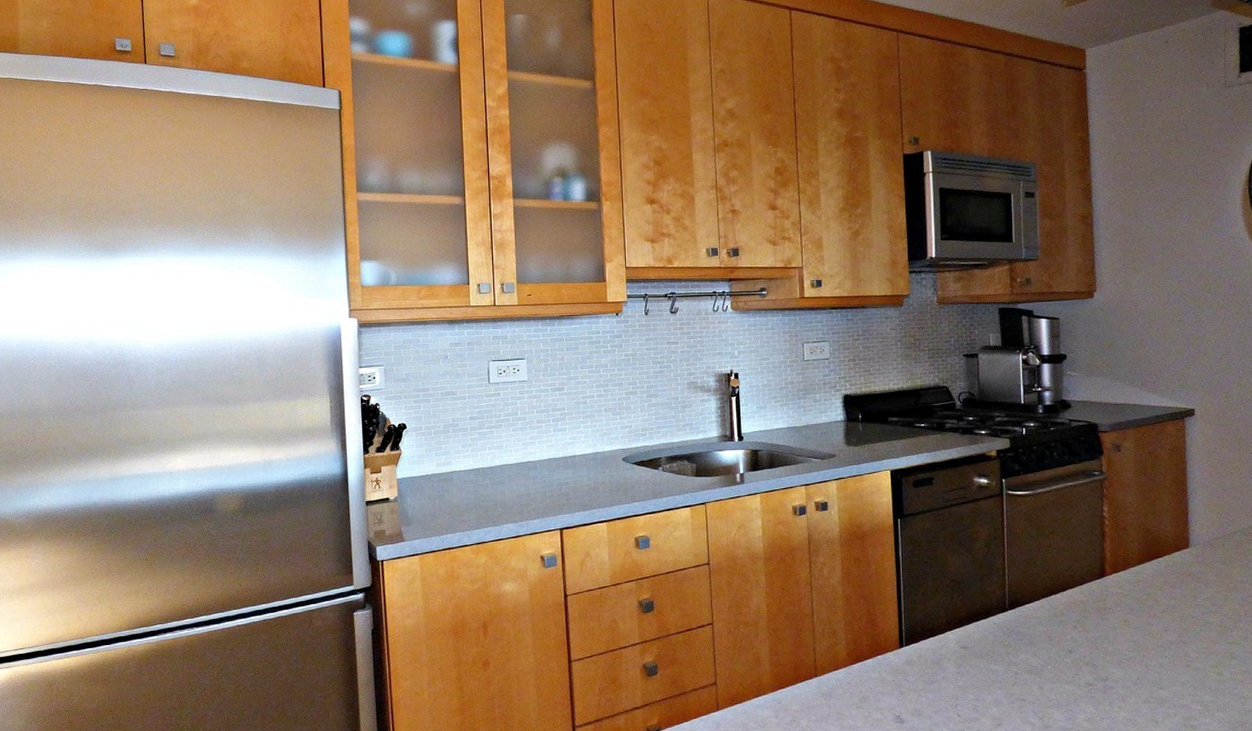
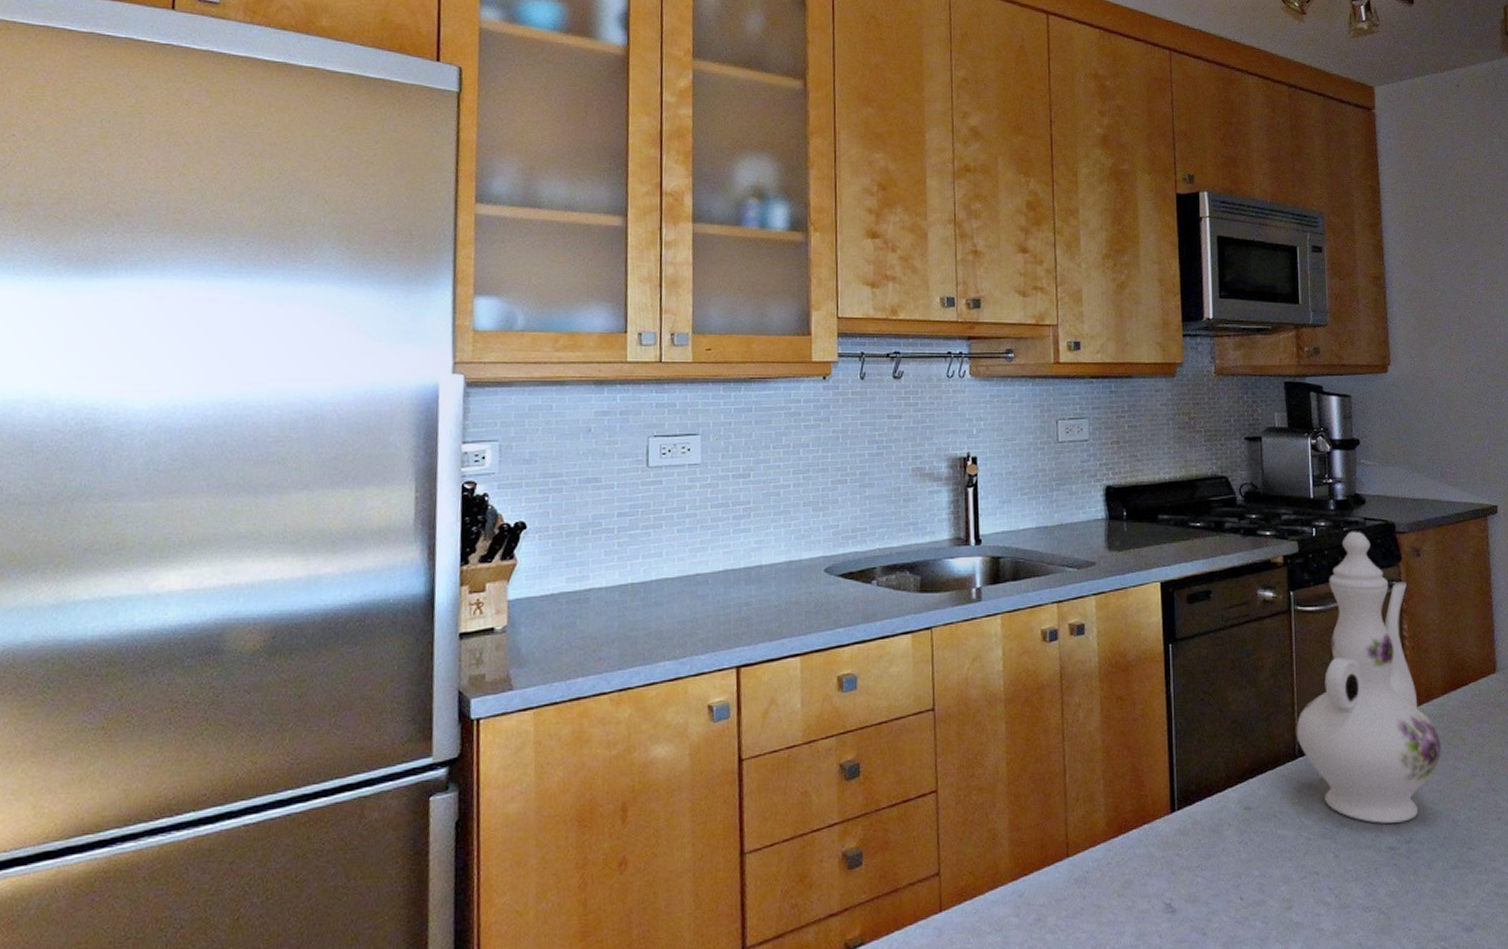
ewer: none [1006,430,1137,664] -> present [1296,531,1442,824]

